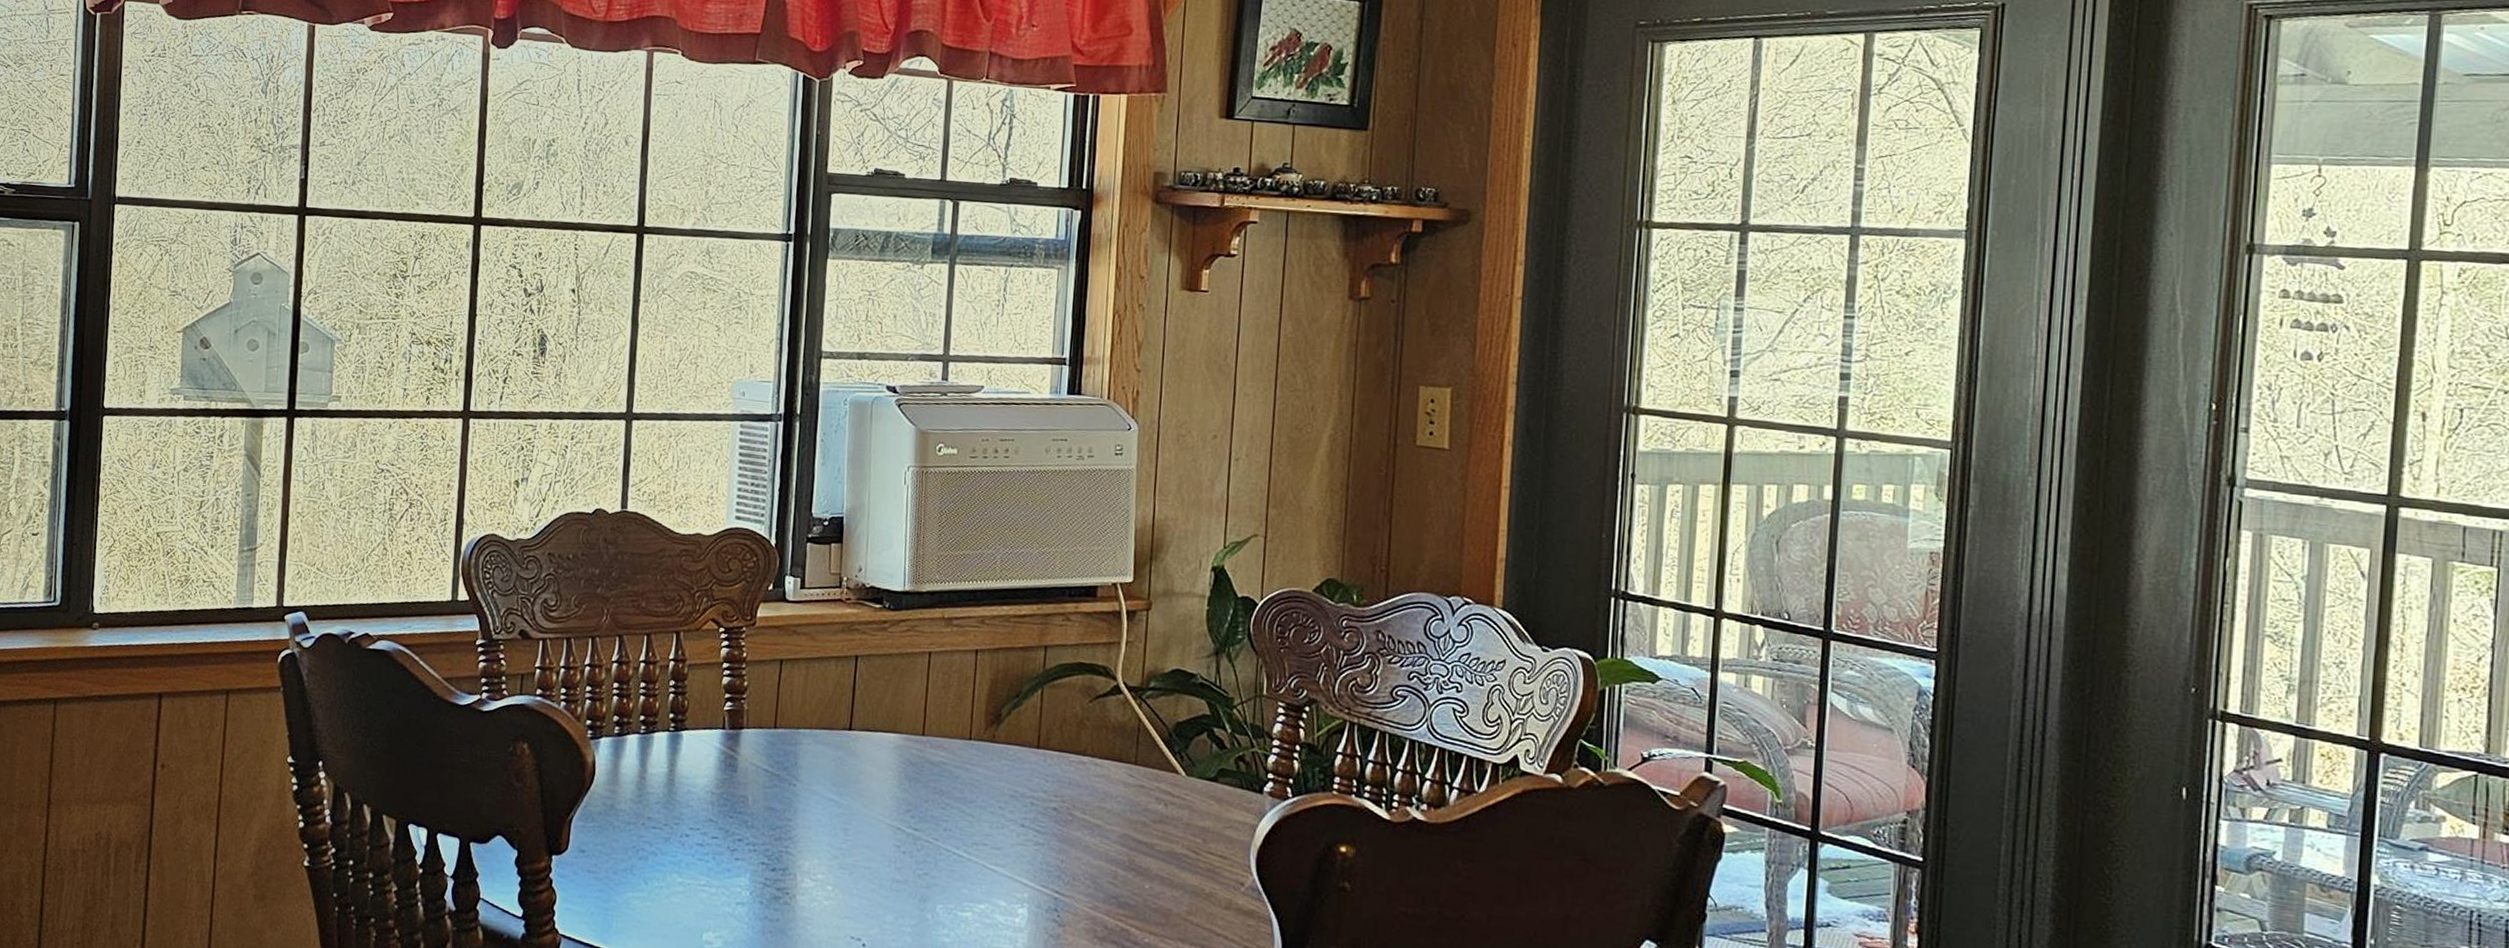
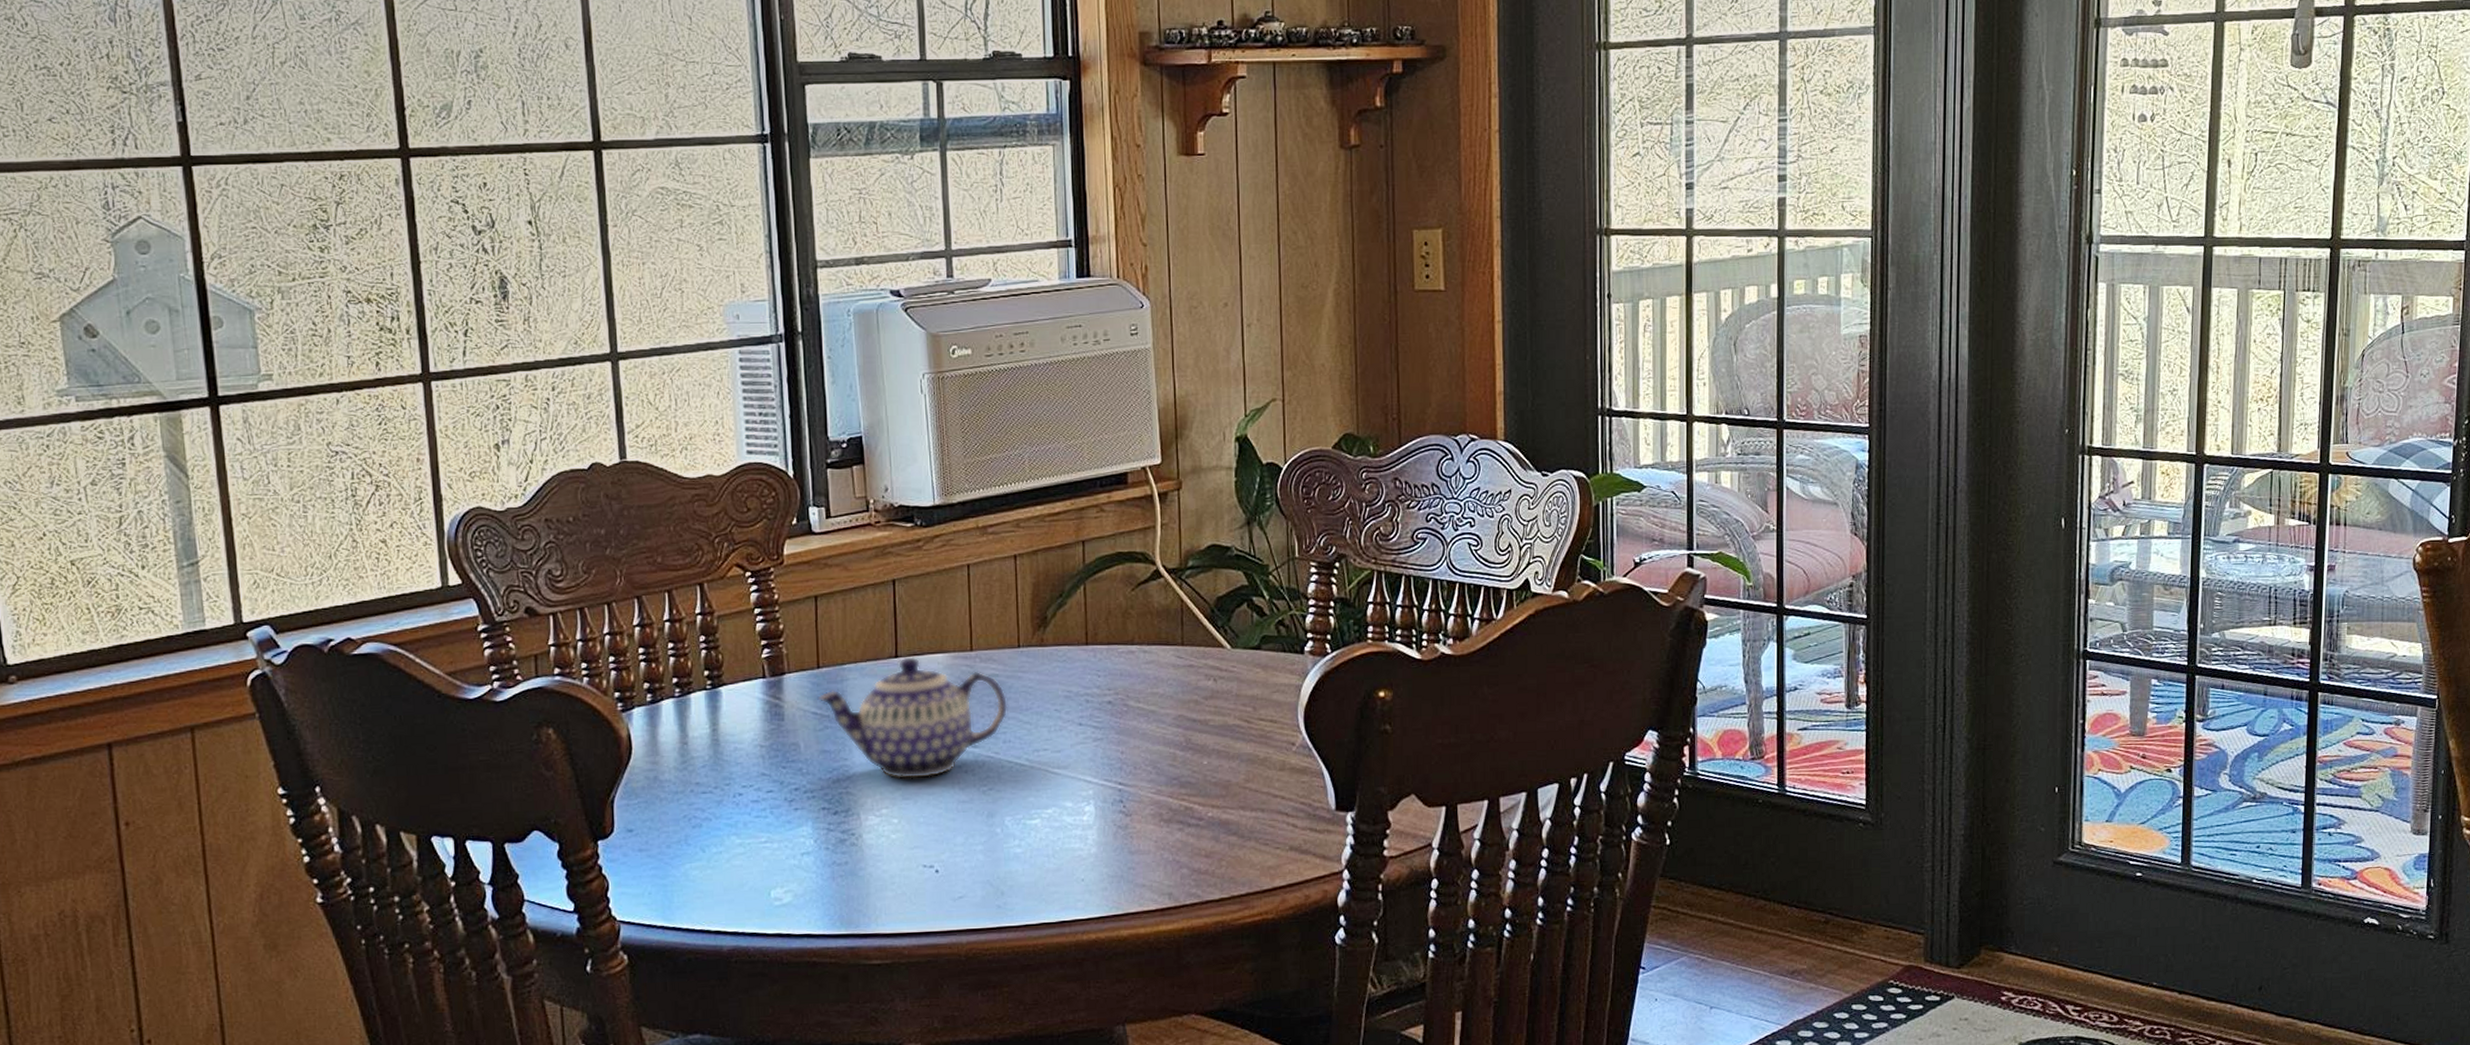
teapot: none [769,731,953,852] -> present [816,657,1008,780]

